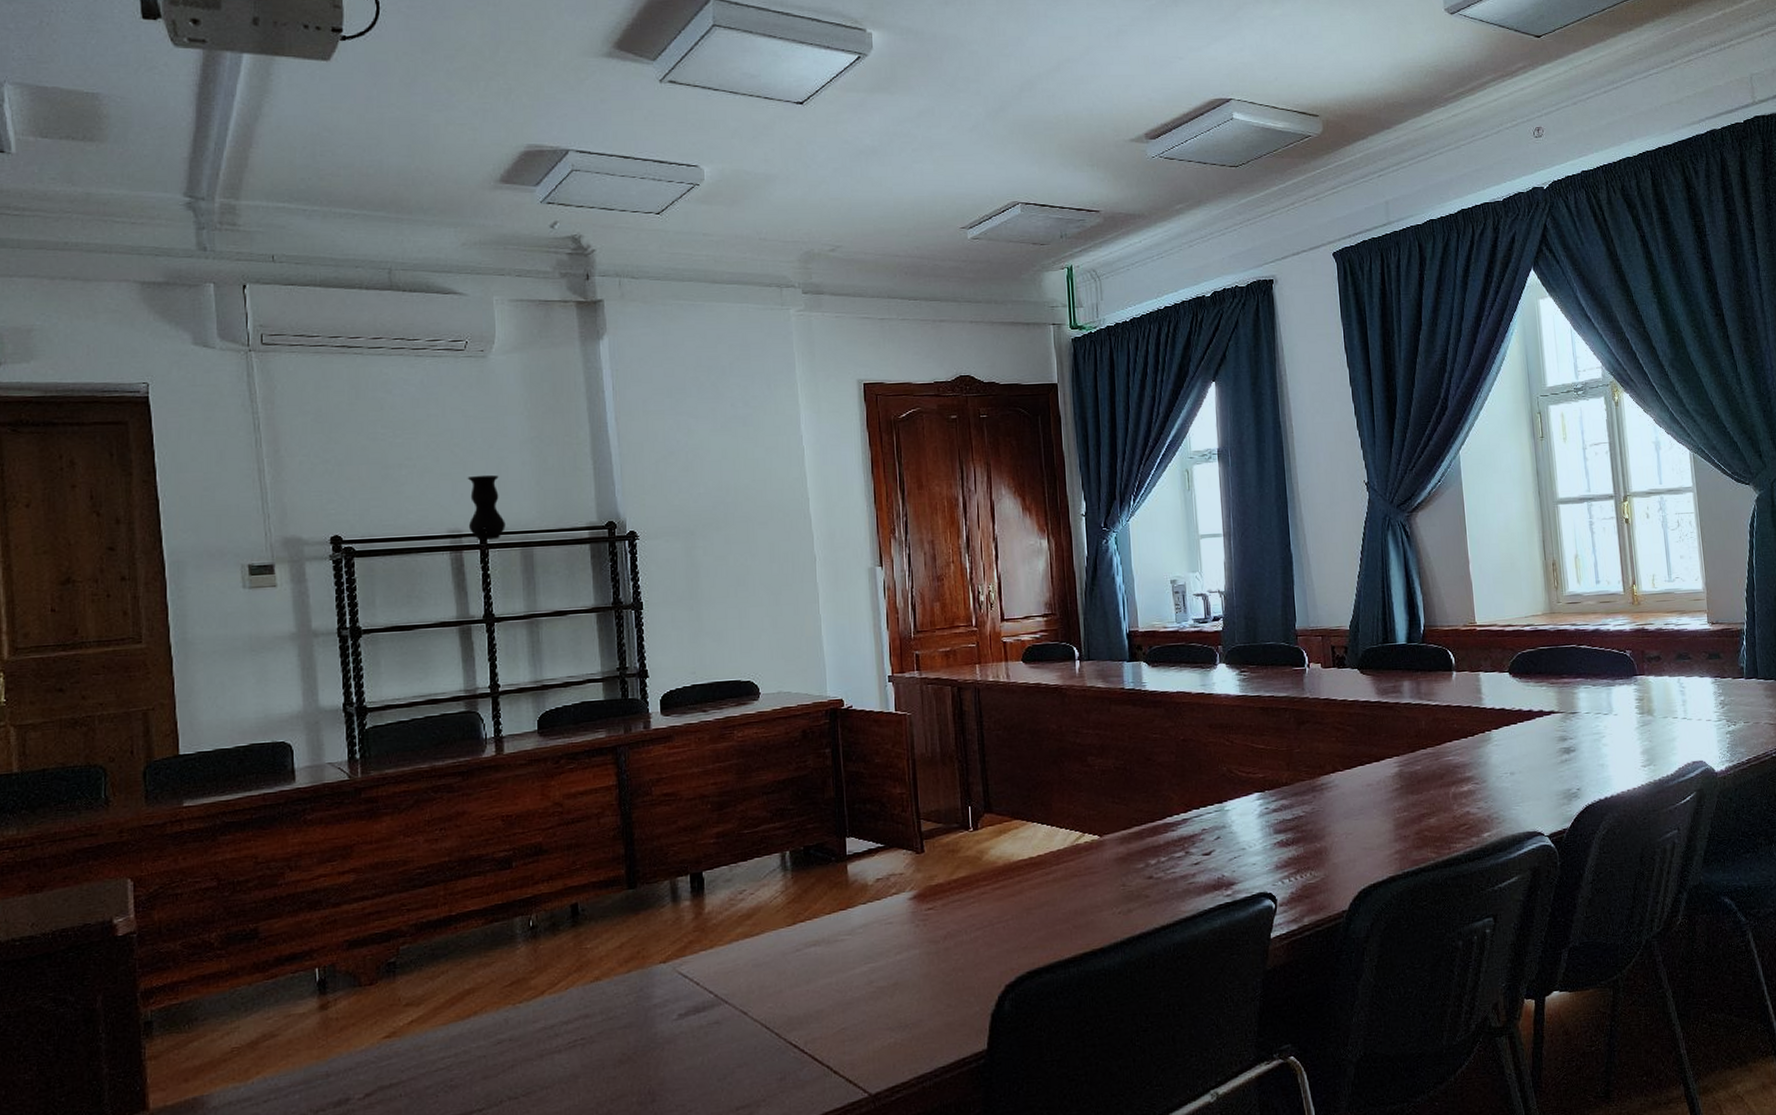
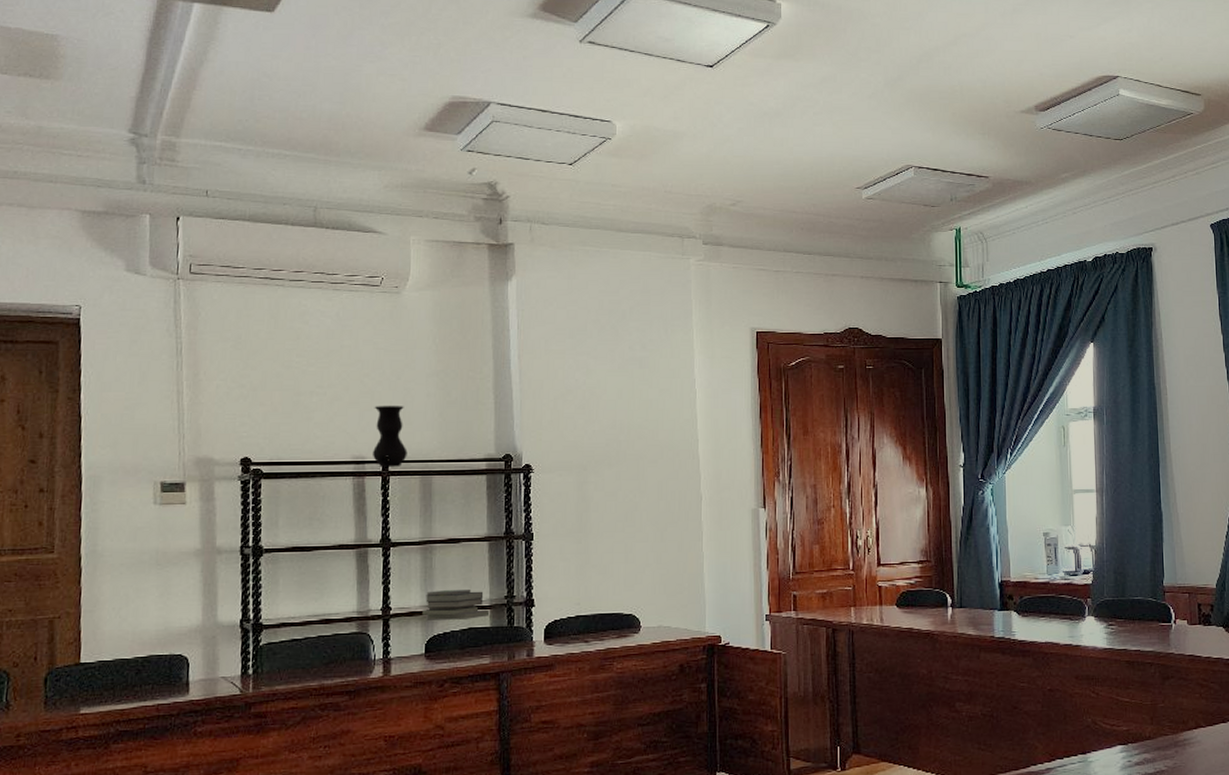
books: none [532,663,601,696] -> present [422,590,489,620]

